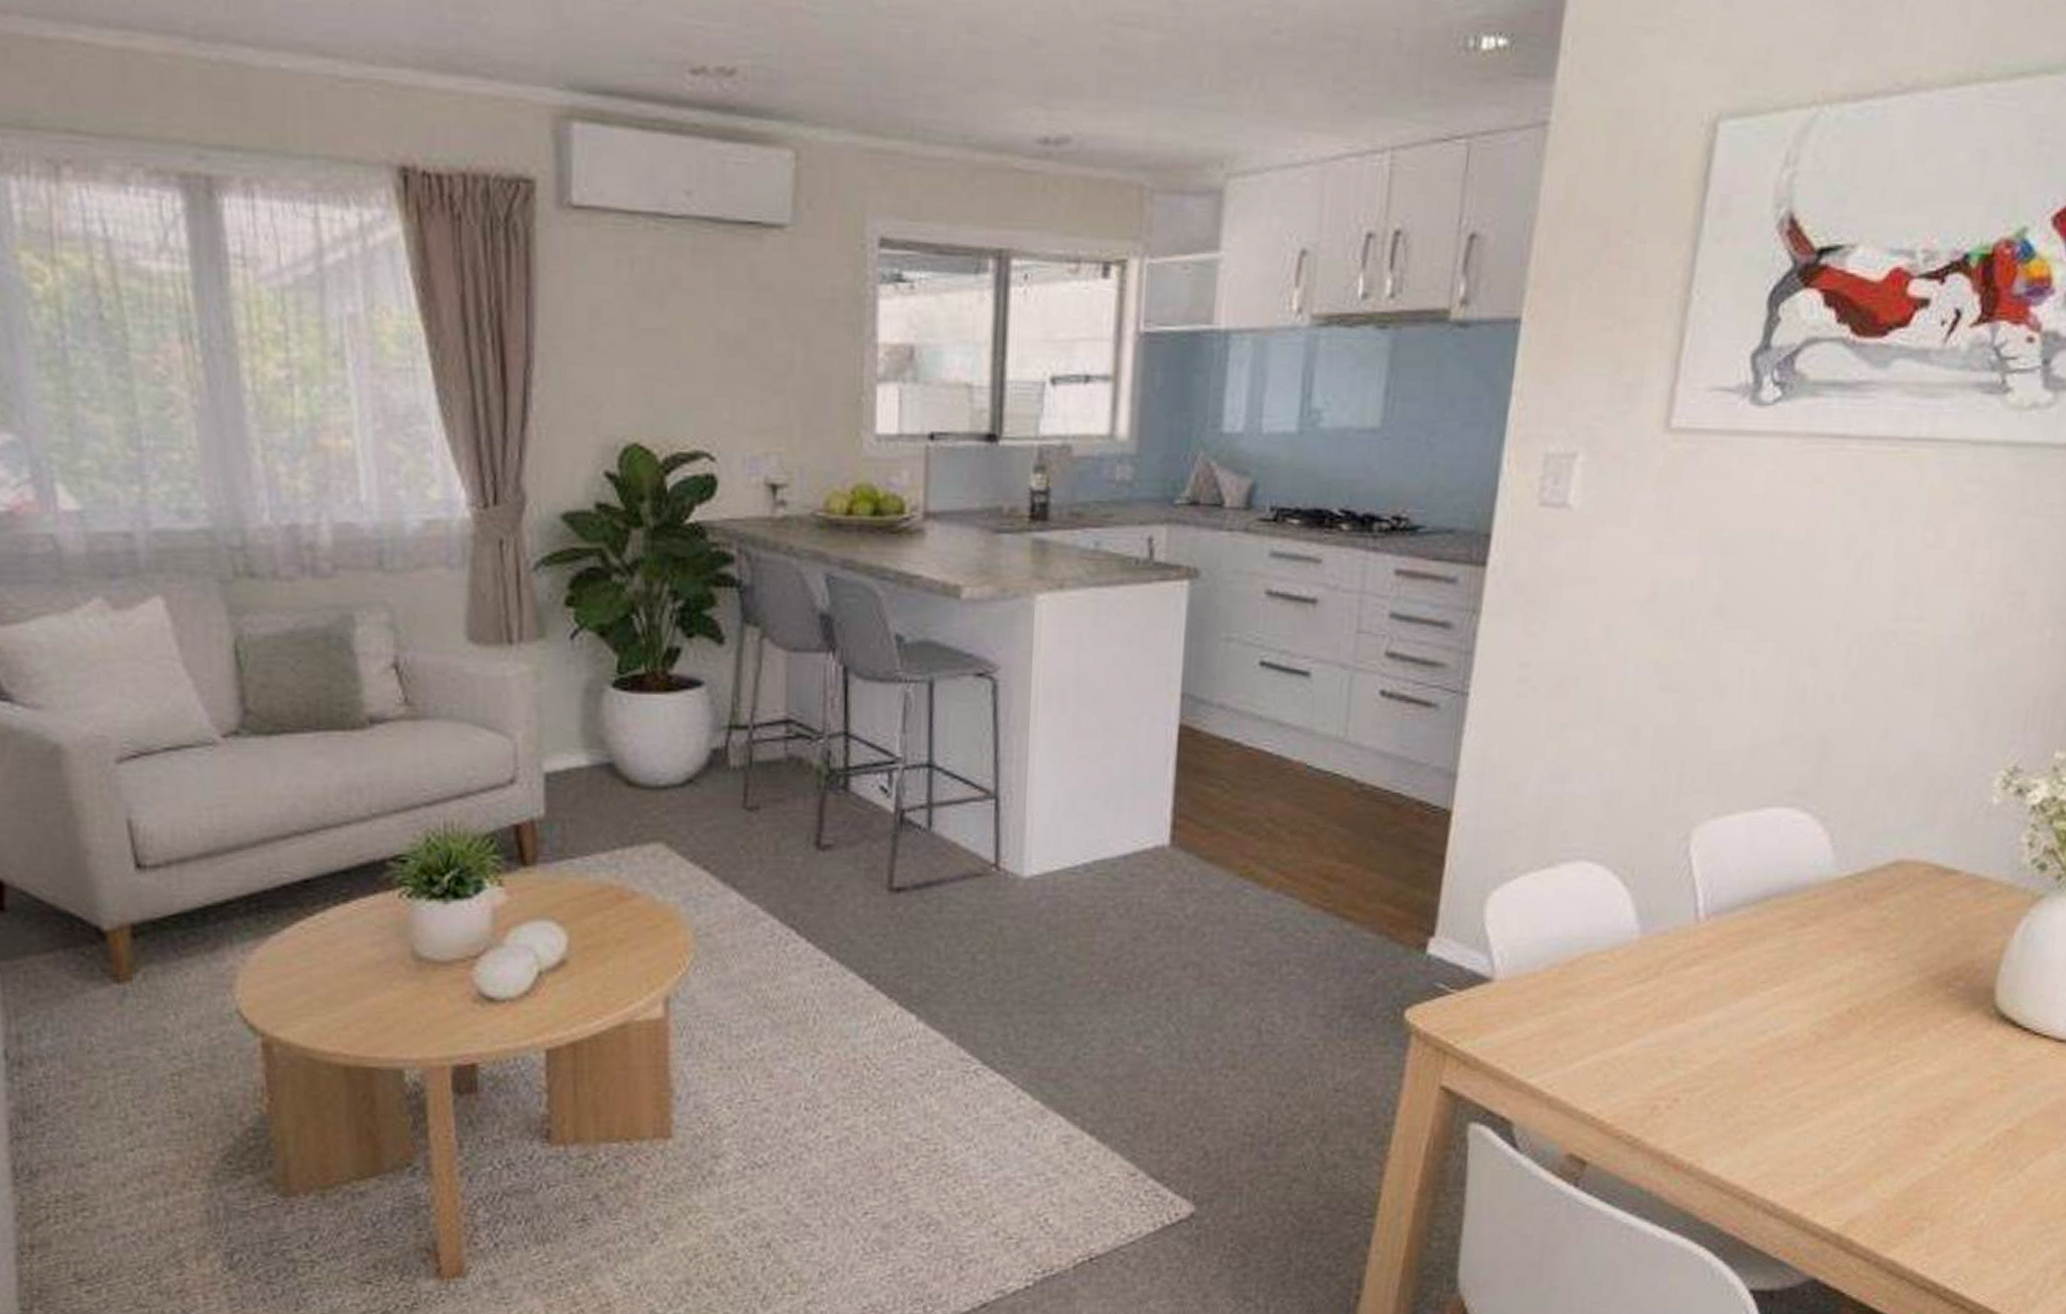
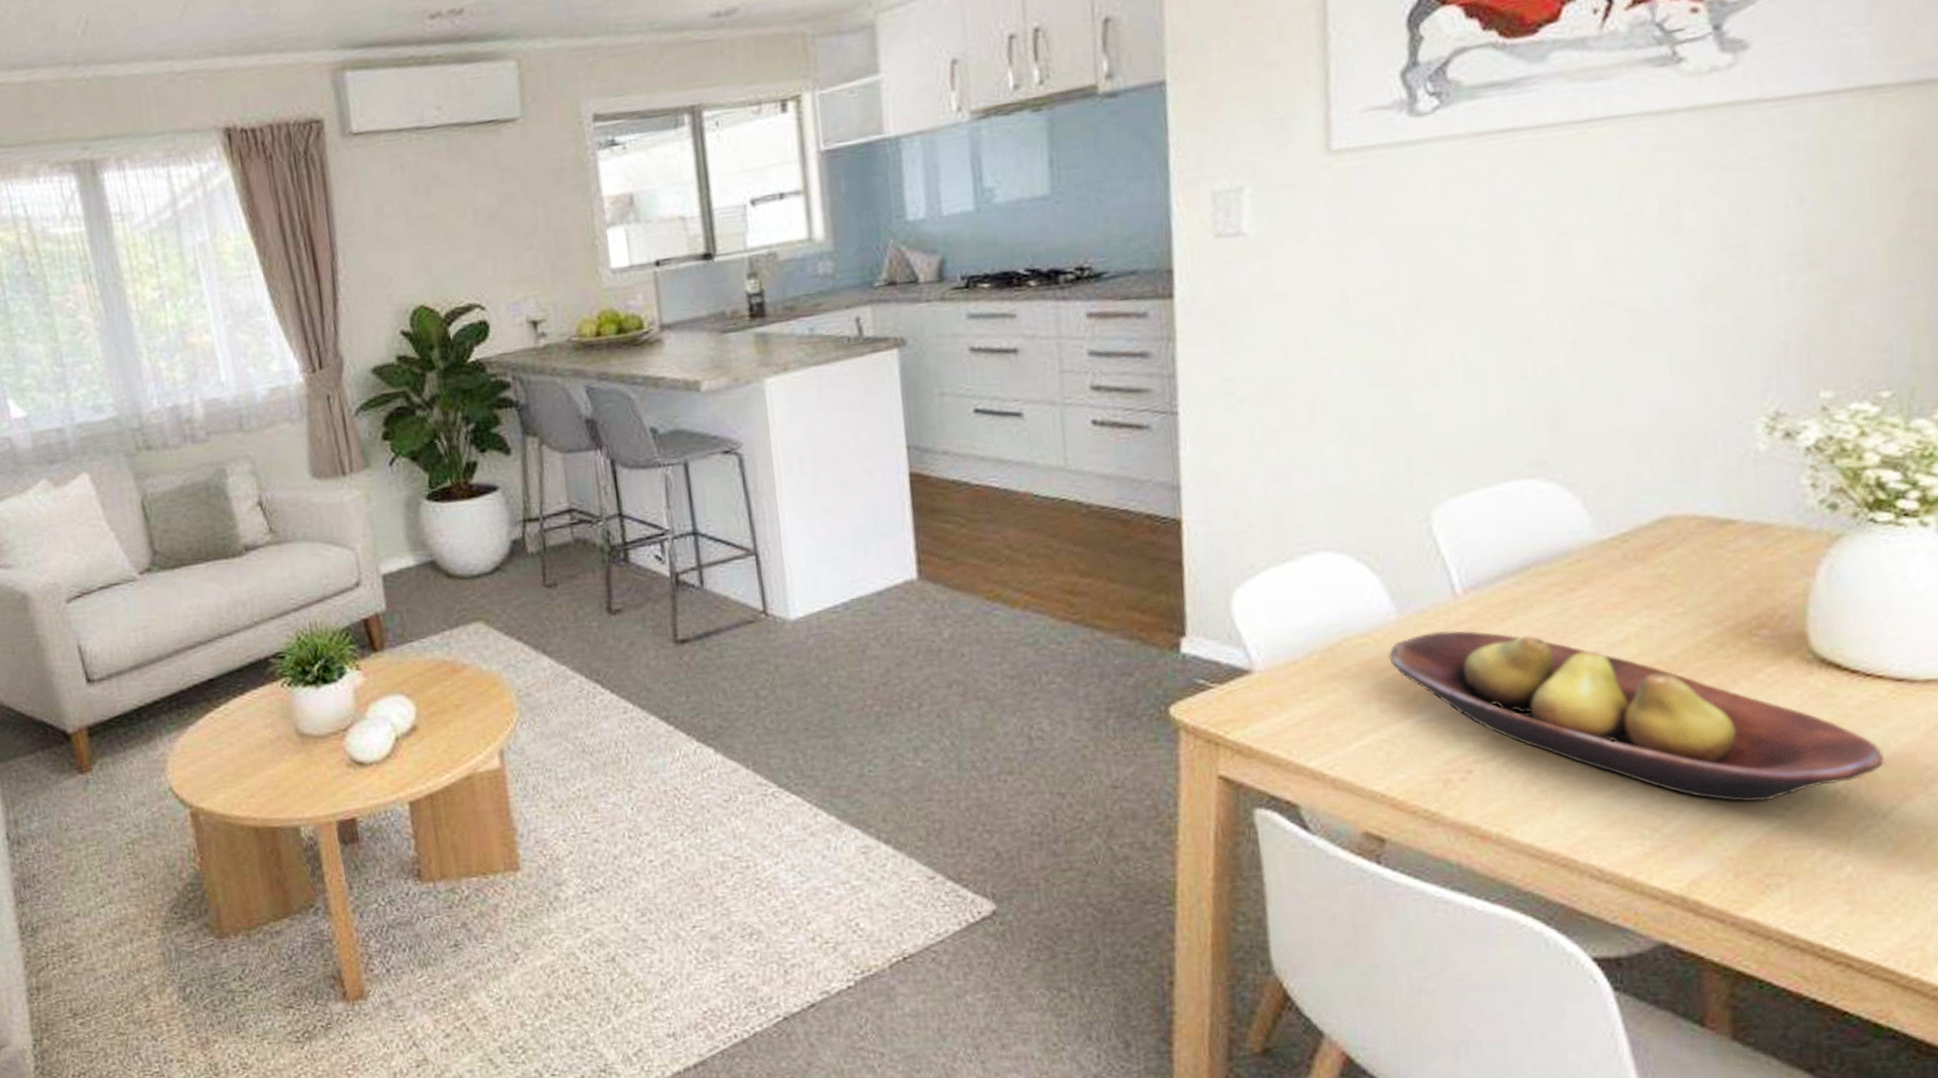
fruit bowl: none [1624,954,2033,1148] -> present [1388,630,1885,803]

